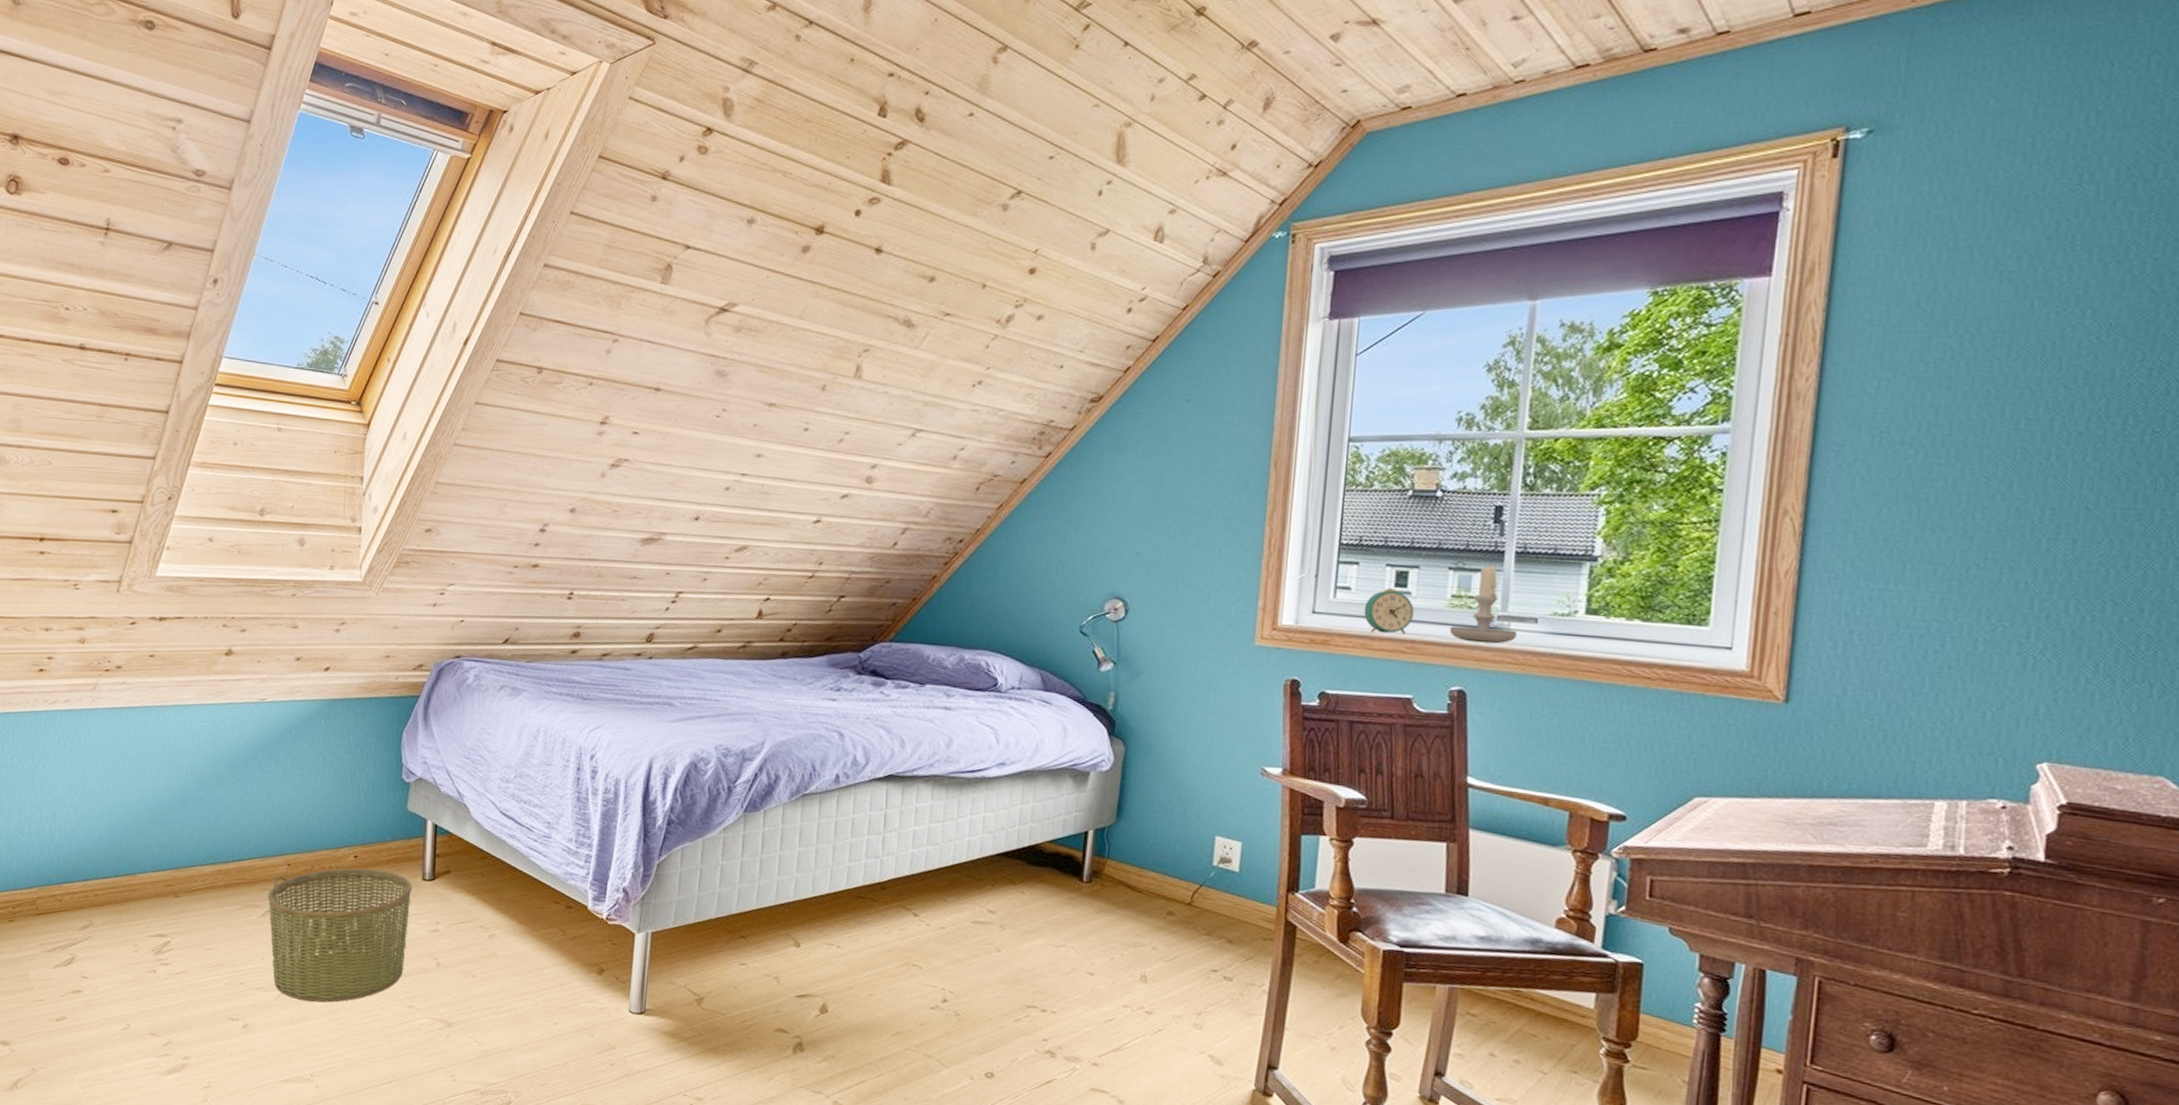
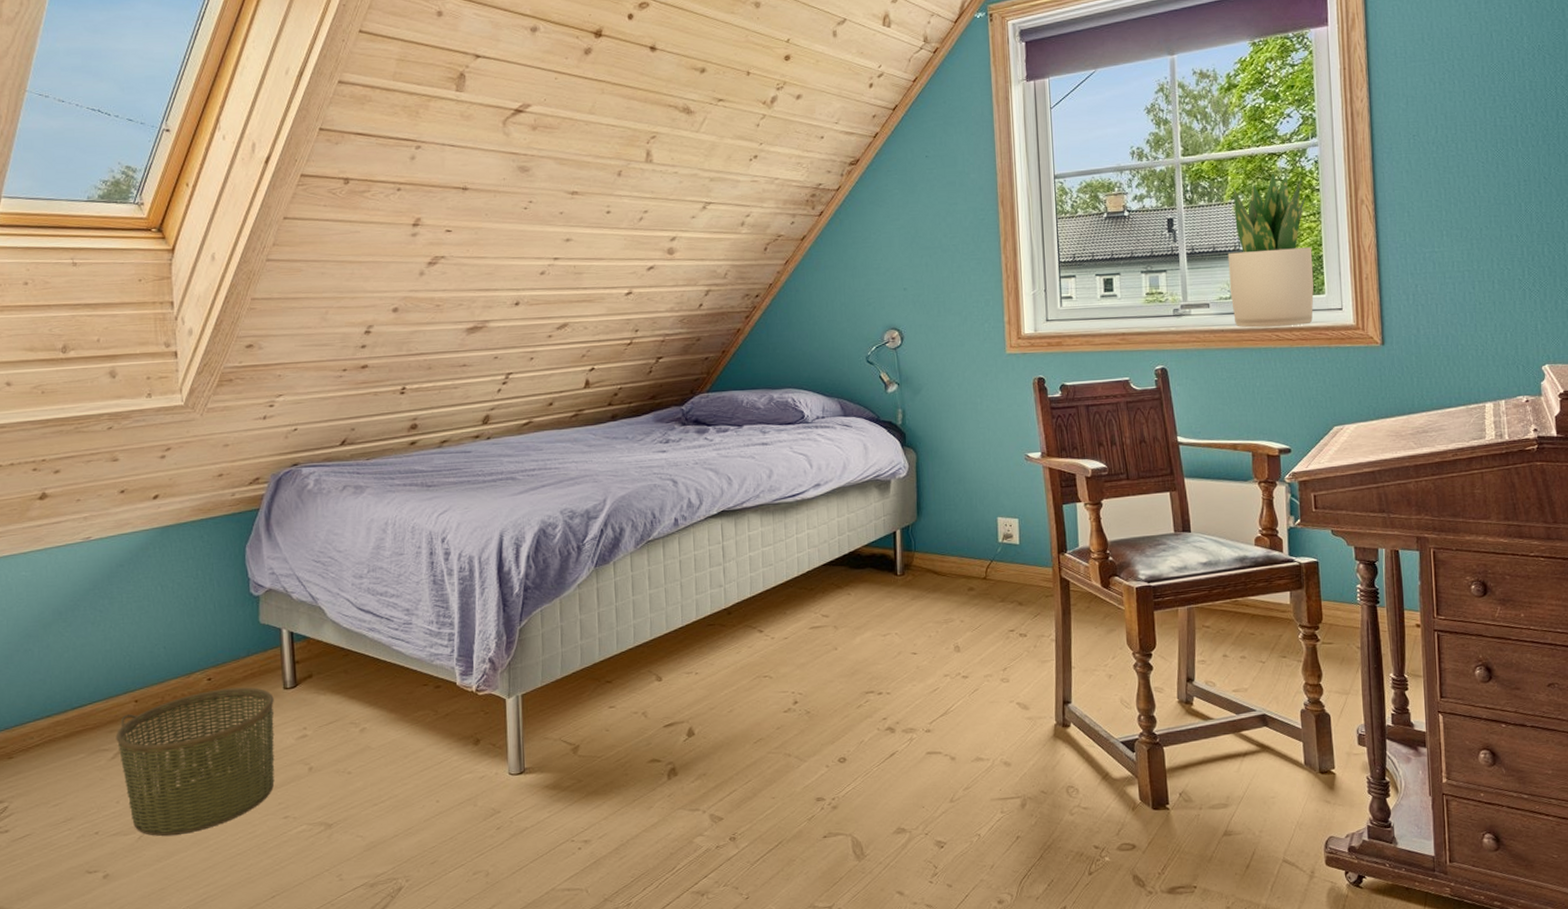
alarm clock: present [1363,588,1415,635] -> none [1084,293,1121,331]
candle: present [1449,563,1518,644] -> none [1148,264,1197,329]
planter: none [1570,462,1701,662] -> present [1228,173,1314,328]

